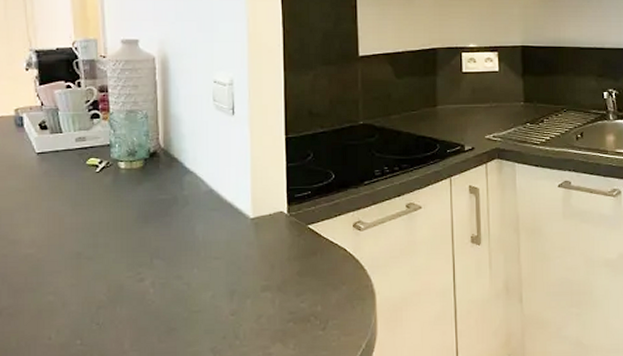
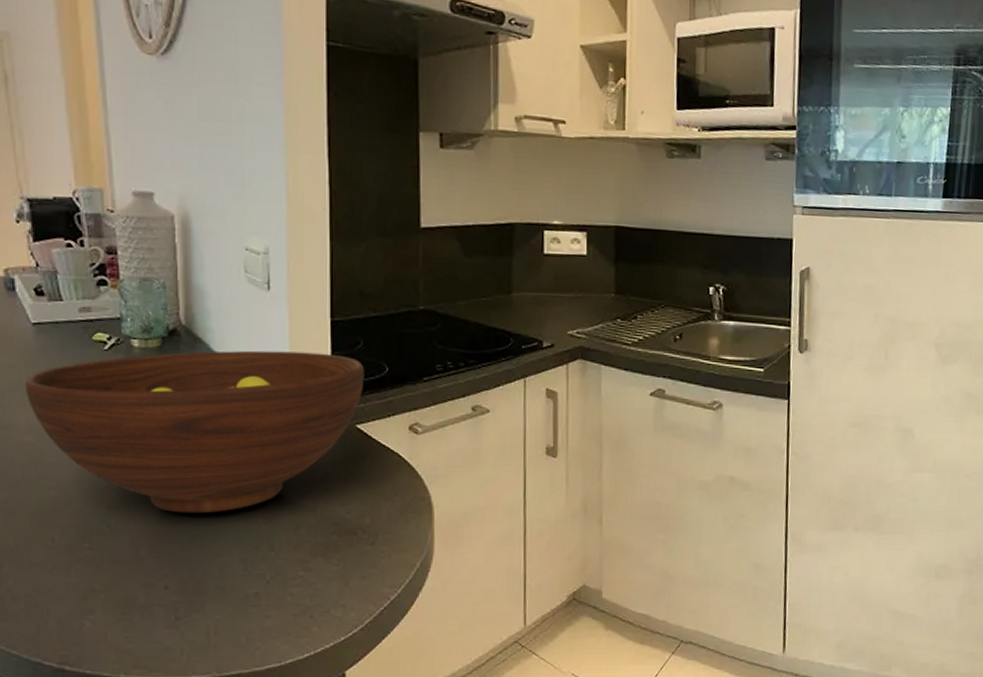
fruit bowl: none [29,165,315,310] -> present [24,350,365,514]

